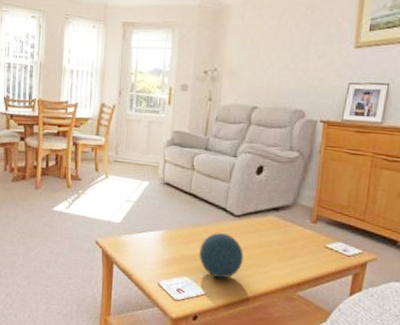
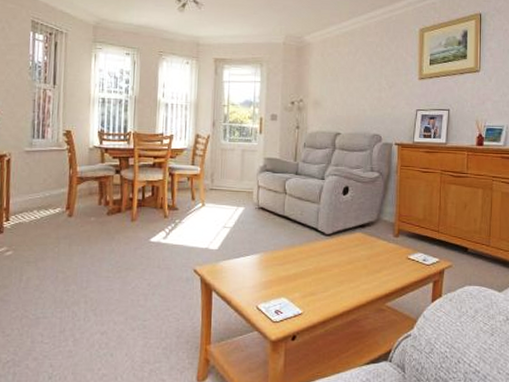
decorative orb: present [199,232,244,279] -> none [295,251,336,296]

